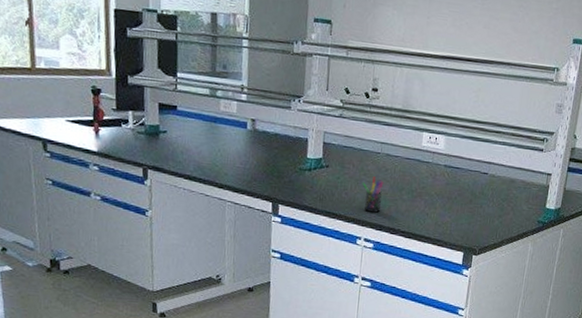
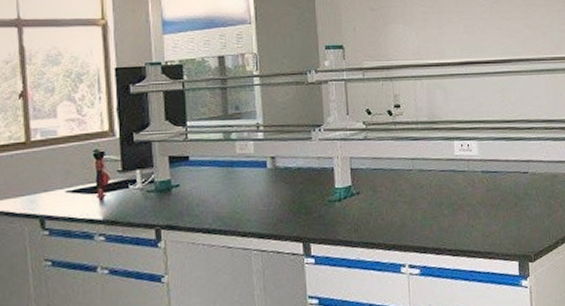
pen holder: present [362,176,384,214] -> none [398,196,421,236]

